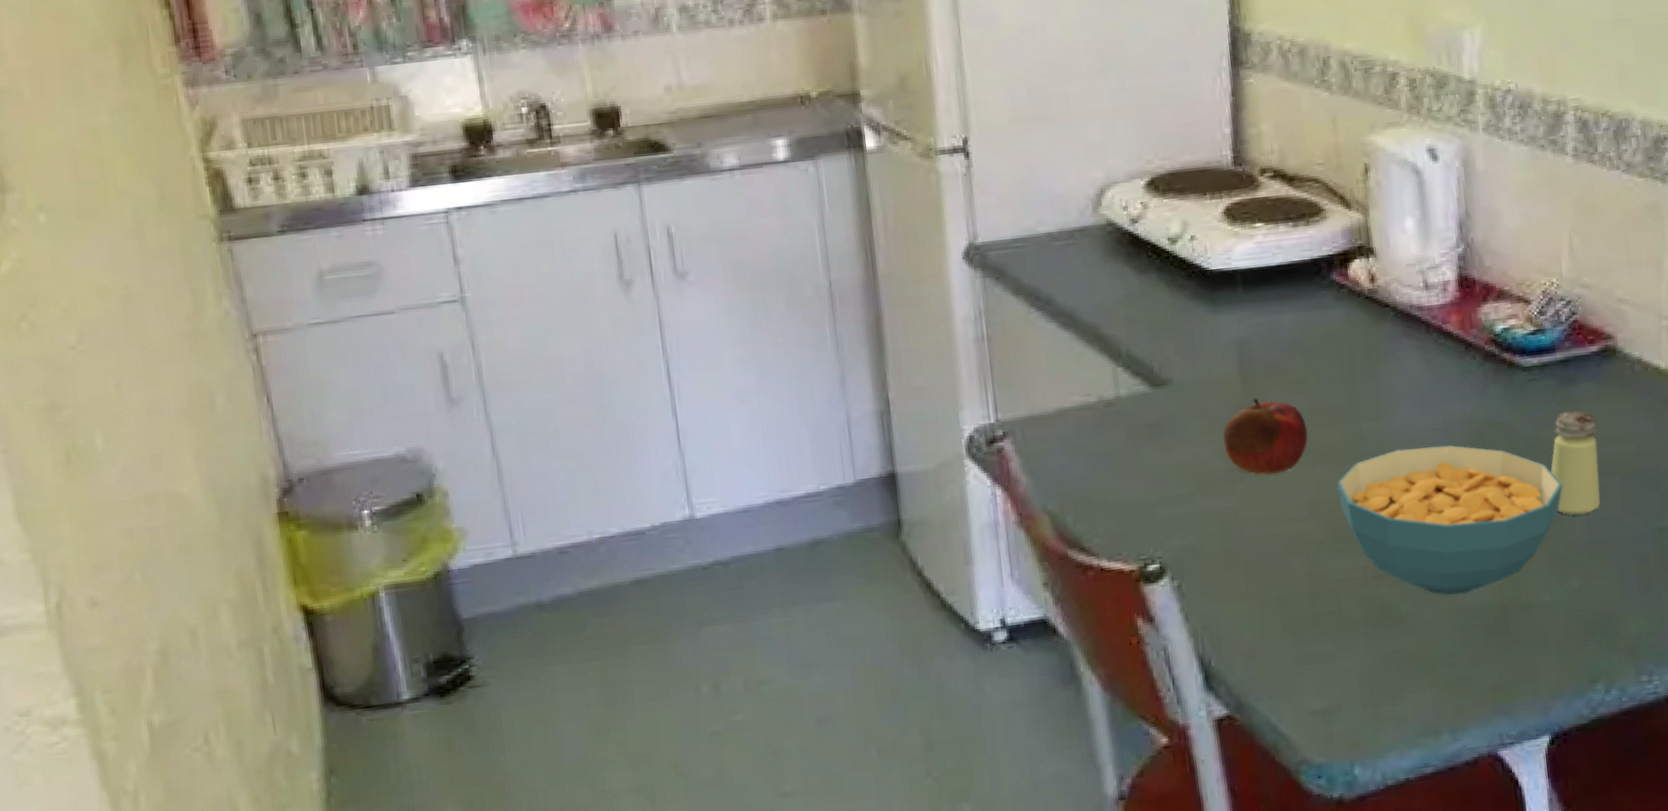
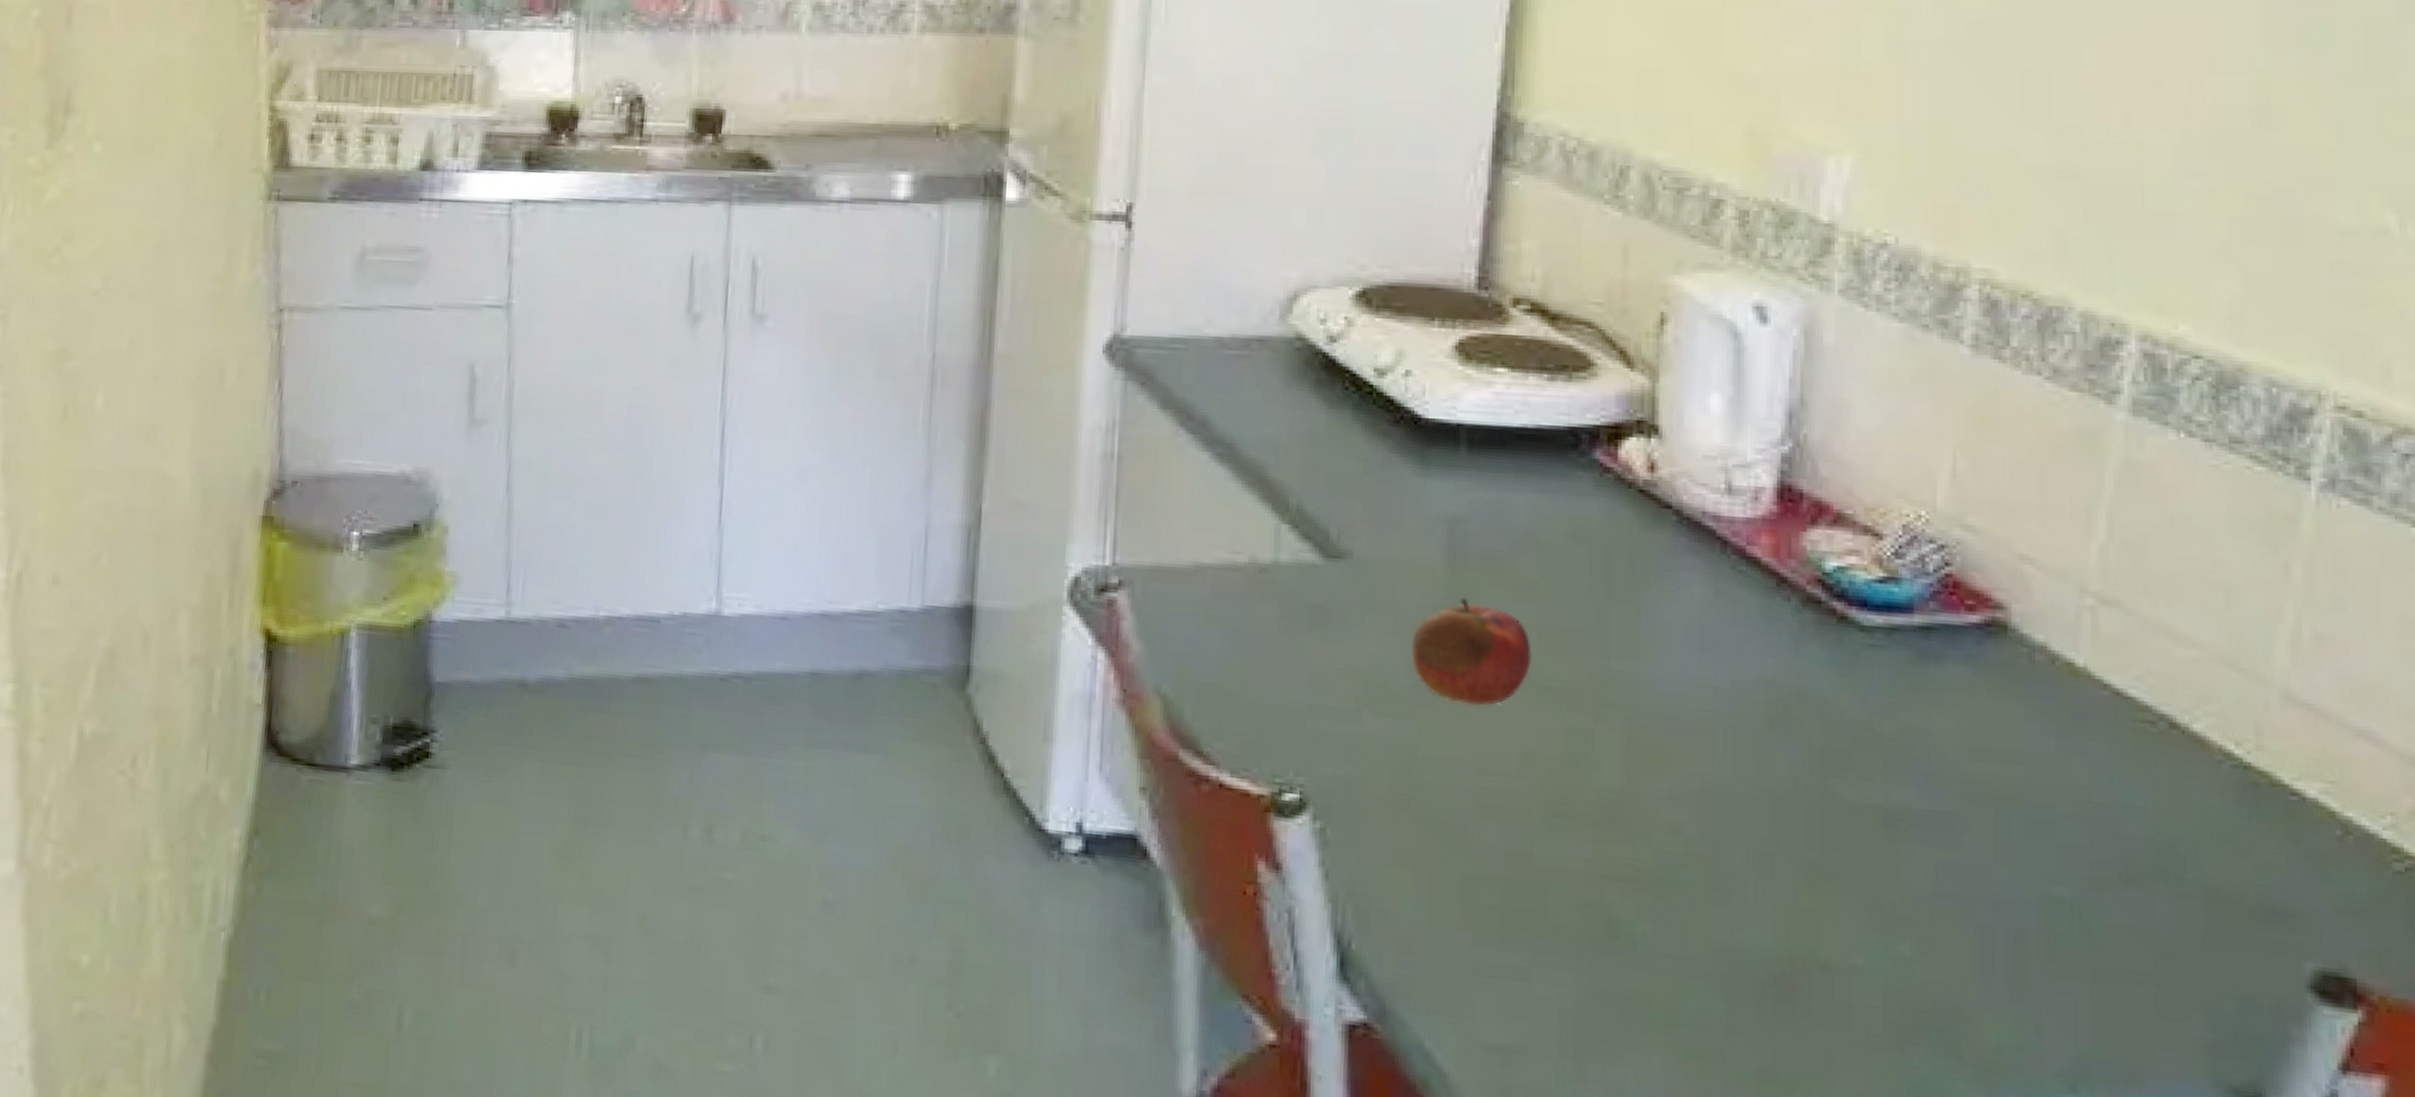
cereal bowl: present [1337,445,1563,596] -> none [1564,704,1902,929]
saltshaker: present [1551,410,1600,516] -> none [1887,700,1967,853]

